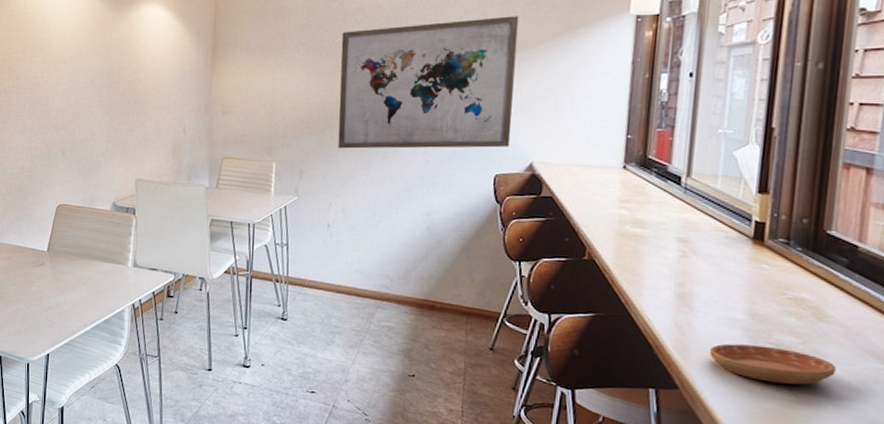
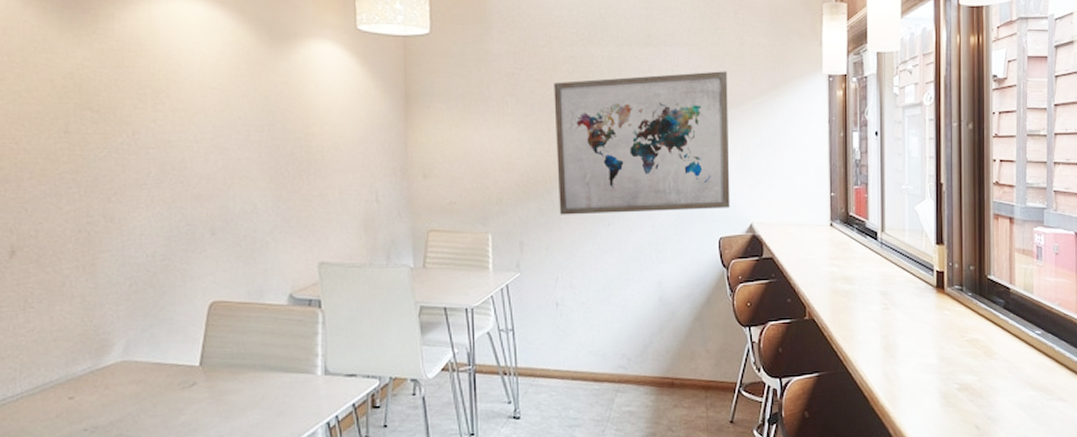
saucer: present [710,344,836,385] -> none [913,387,1005,420]

